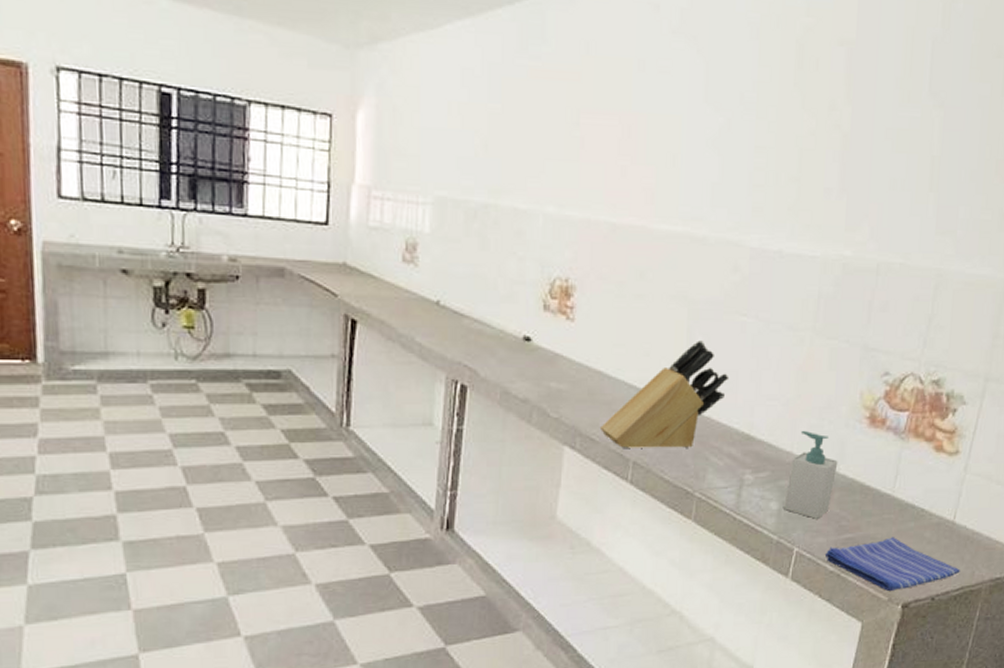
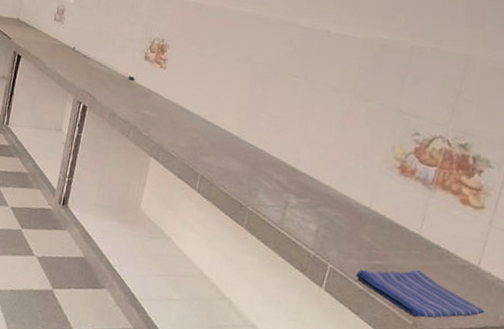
knife block: present [599,341,730,448] -> none [177,92,281,172]
soap bottle: present [782,431,838,519] -> none [320,171,371,244]

